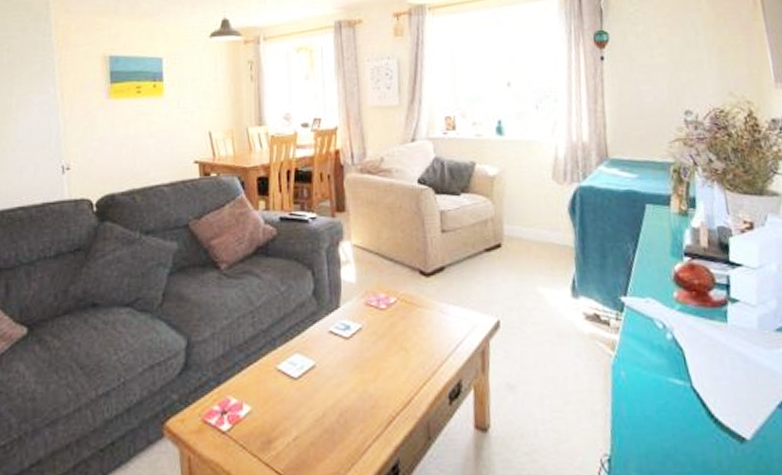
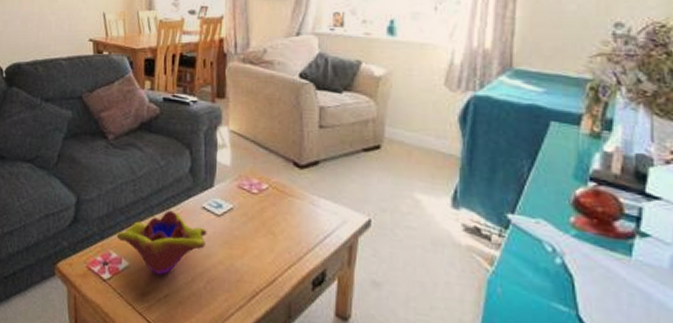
decorative bowl: none [235,340,336,415] -> present [116,210,207,275]

